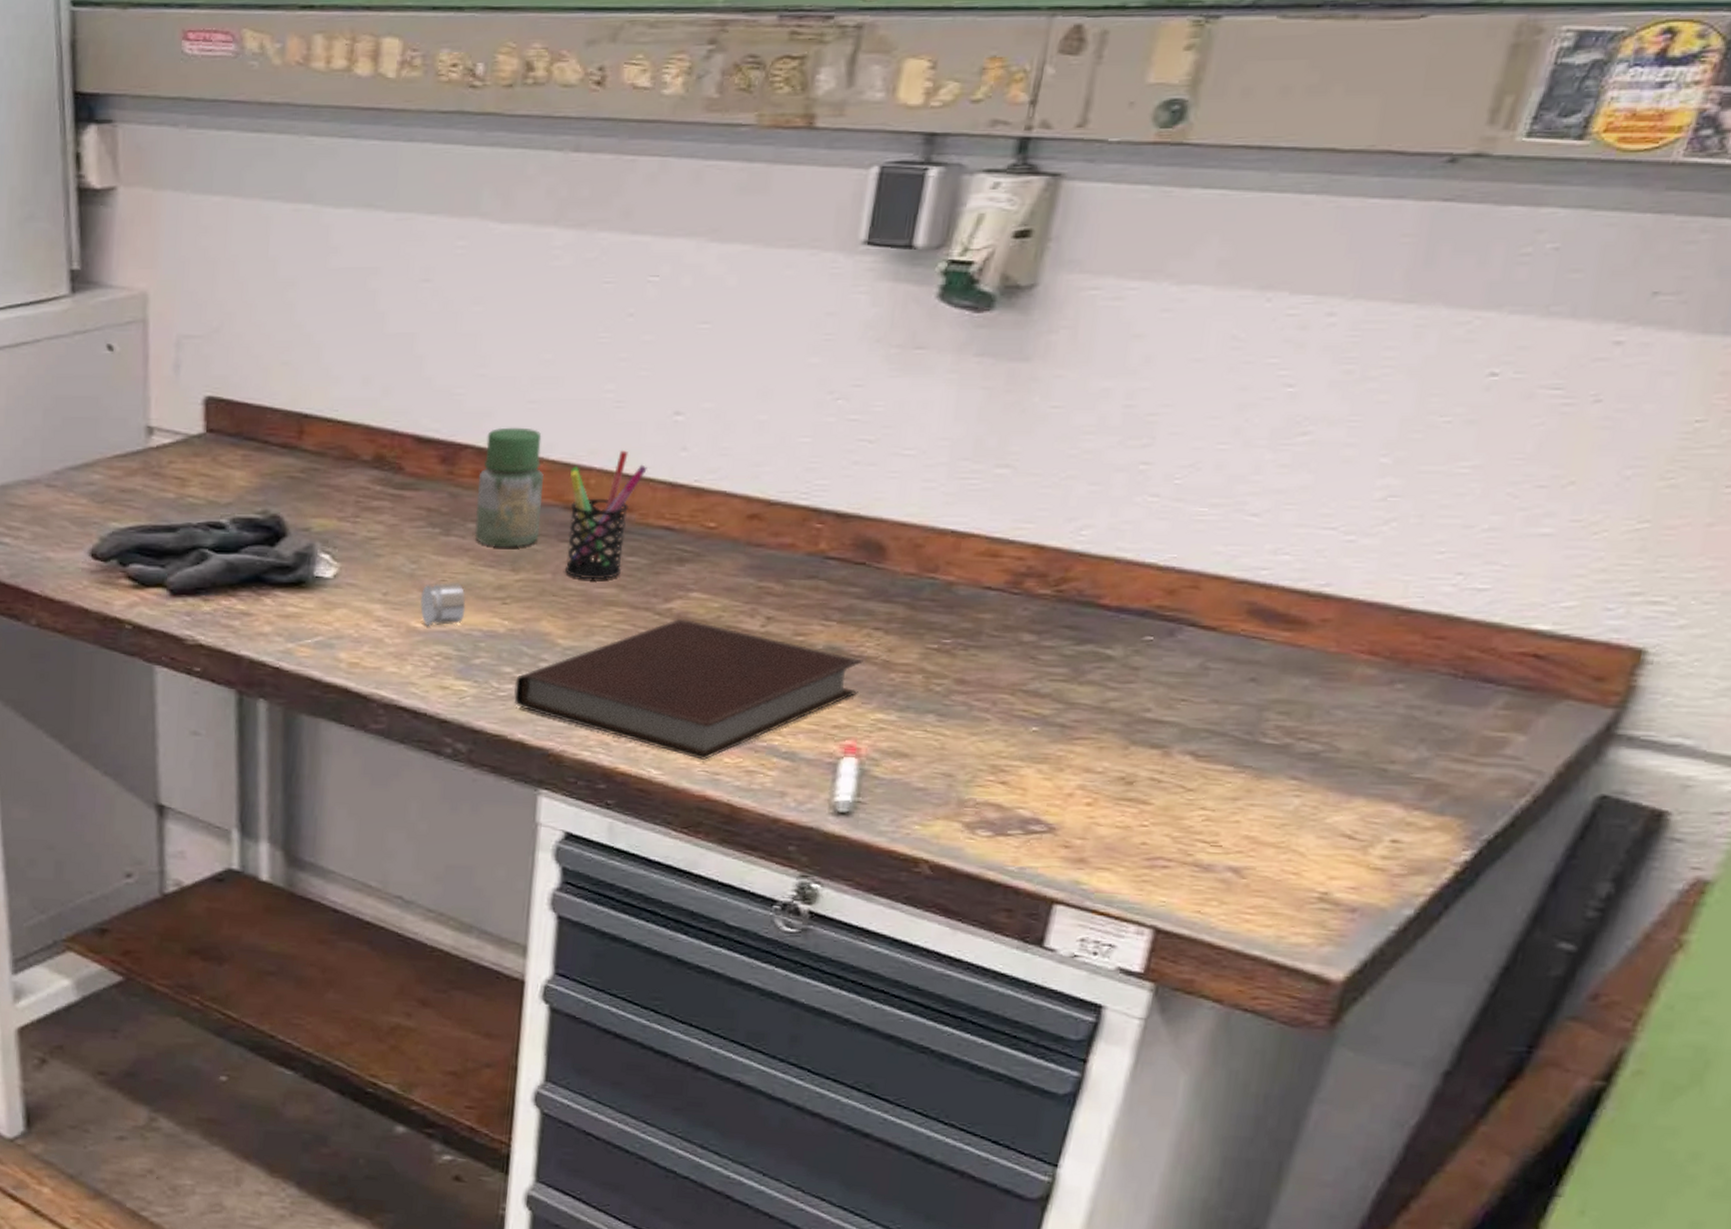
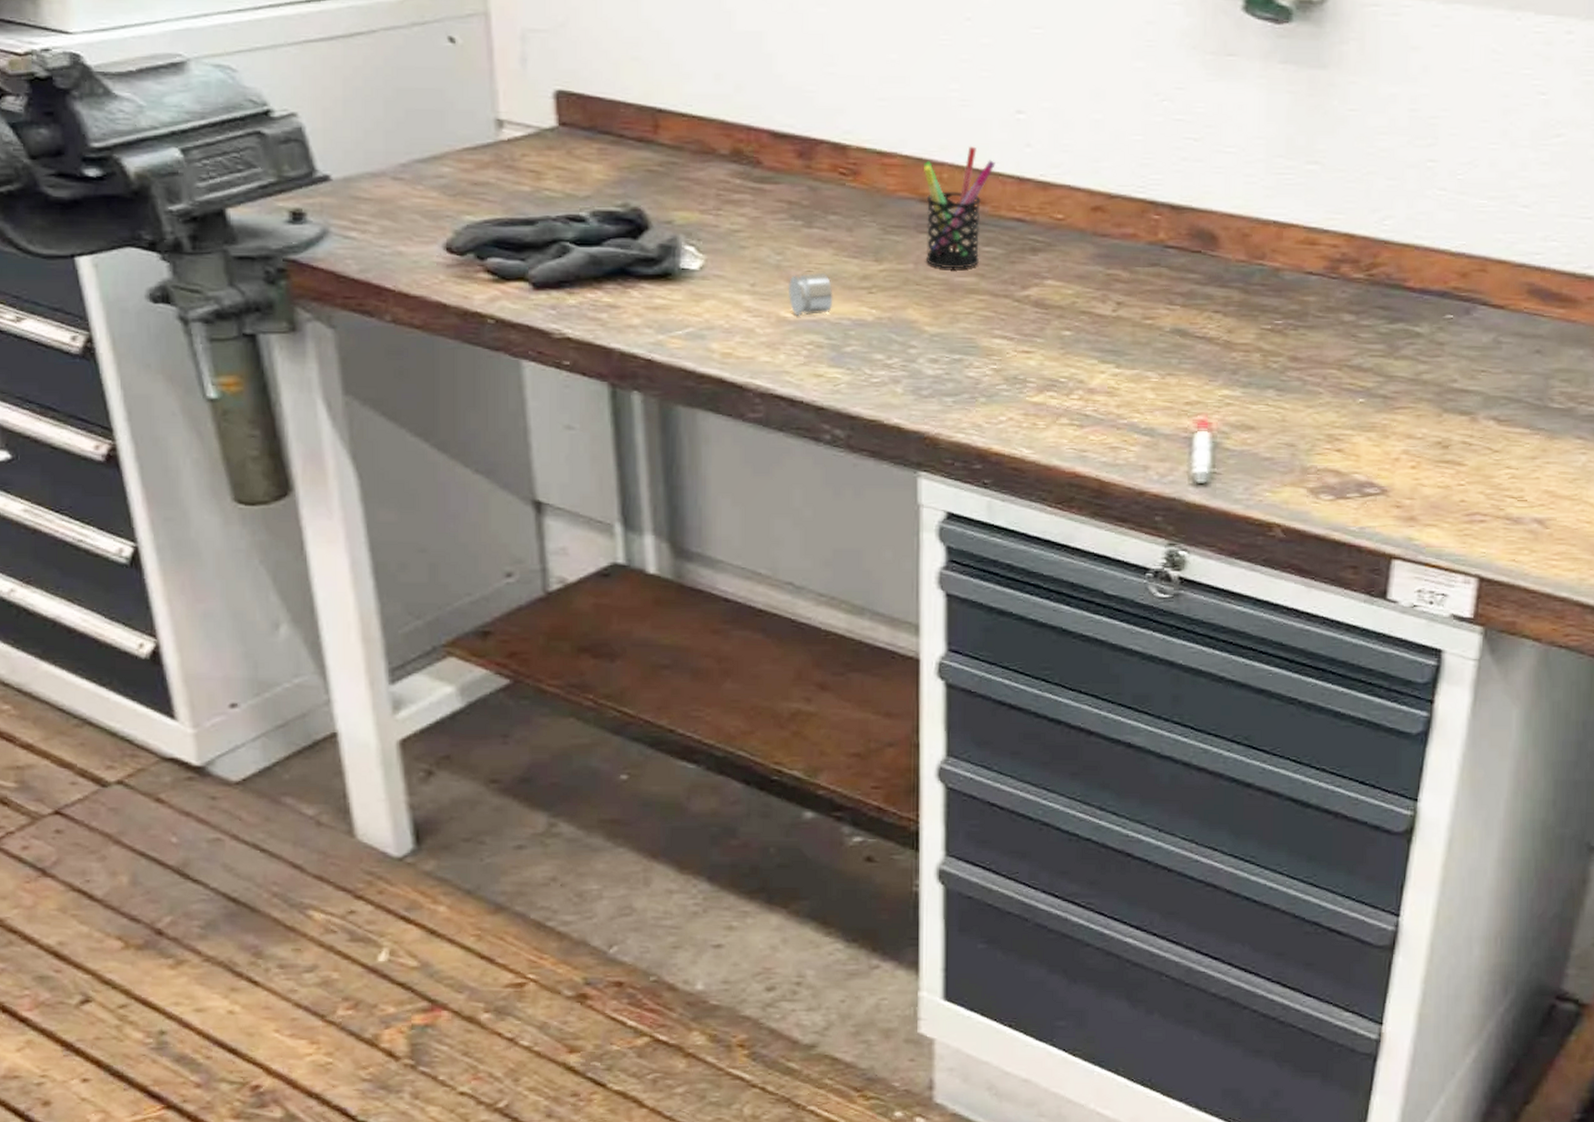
jar: present [474,427,544,547] -> none [835,123,899,238]
notebook: present [514,618,863,760] -> none [887,304,1207,438]

